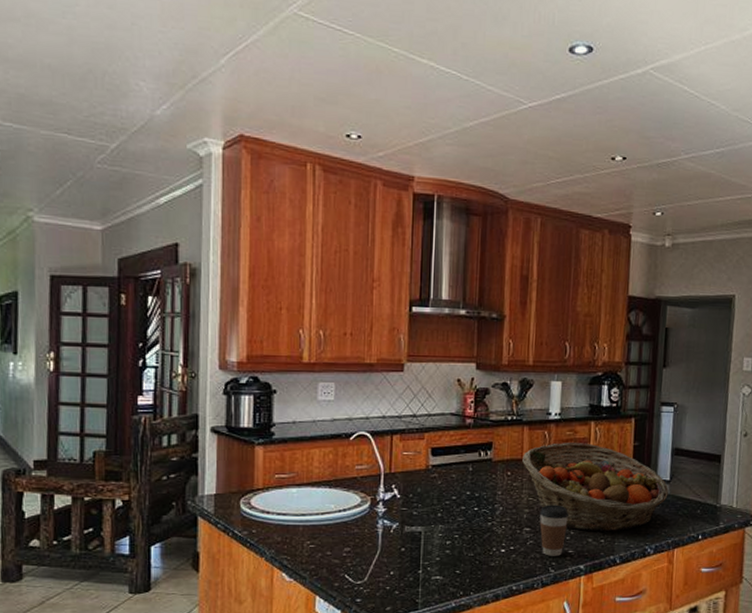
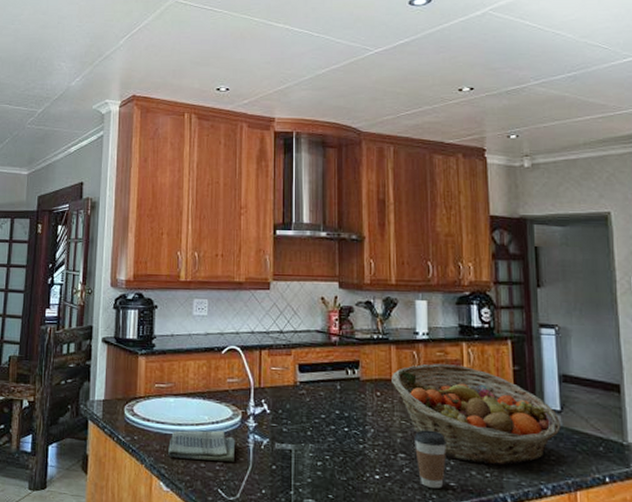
dish towel: none [291,518,364,549] -> present [168,430,236,462]

